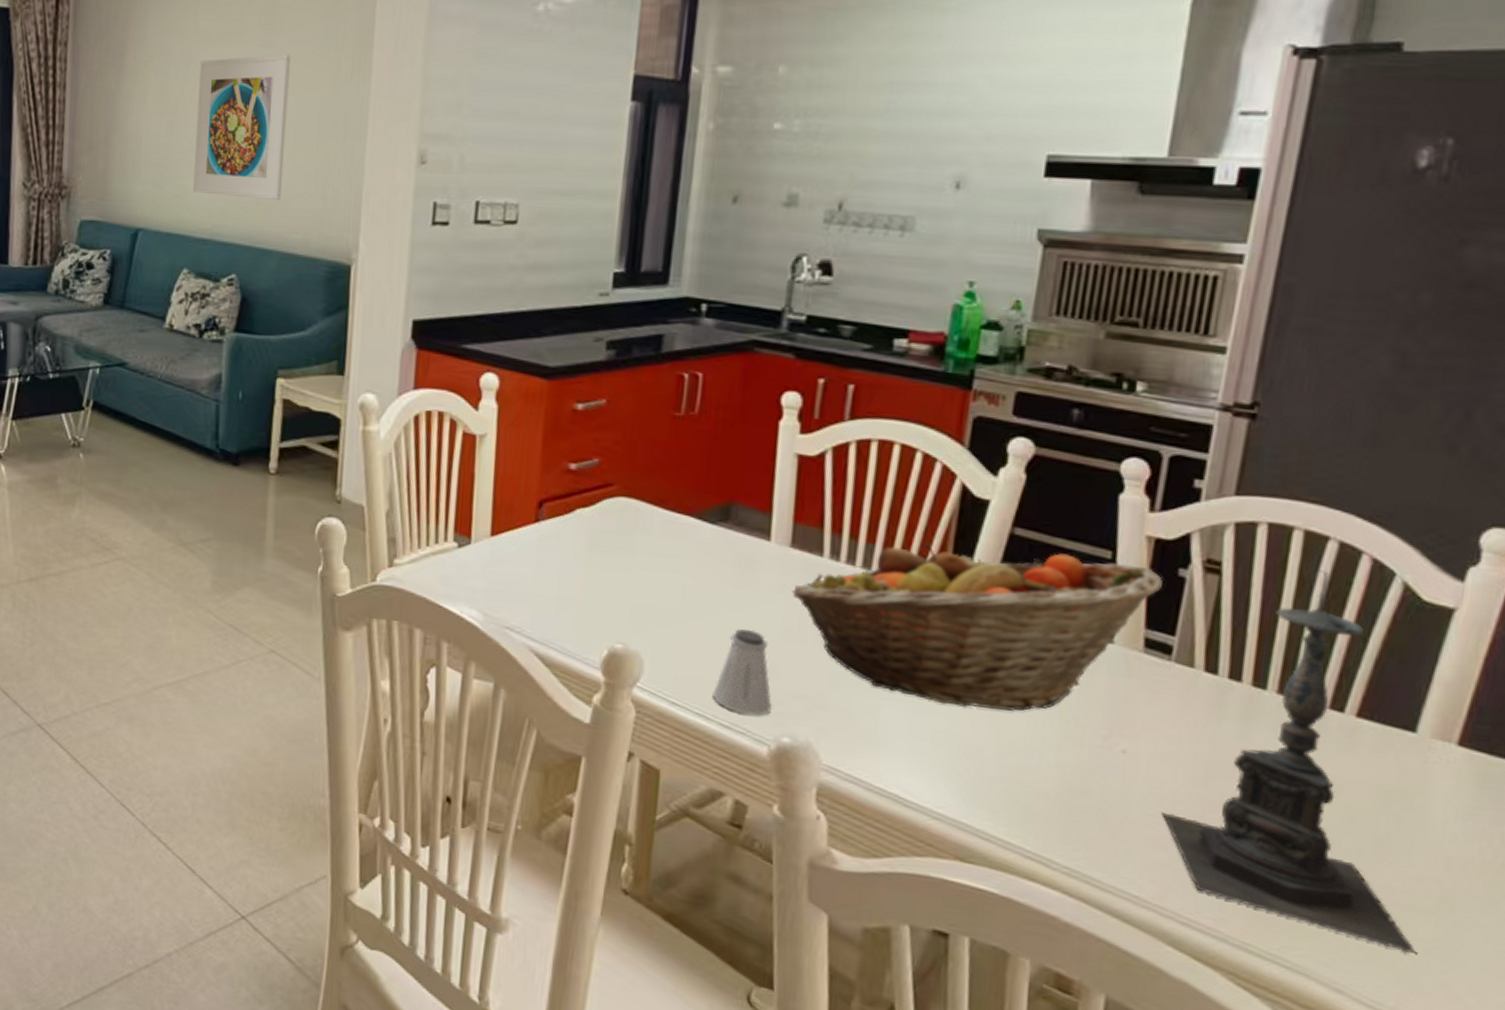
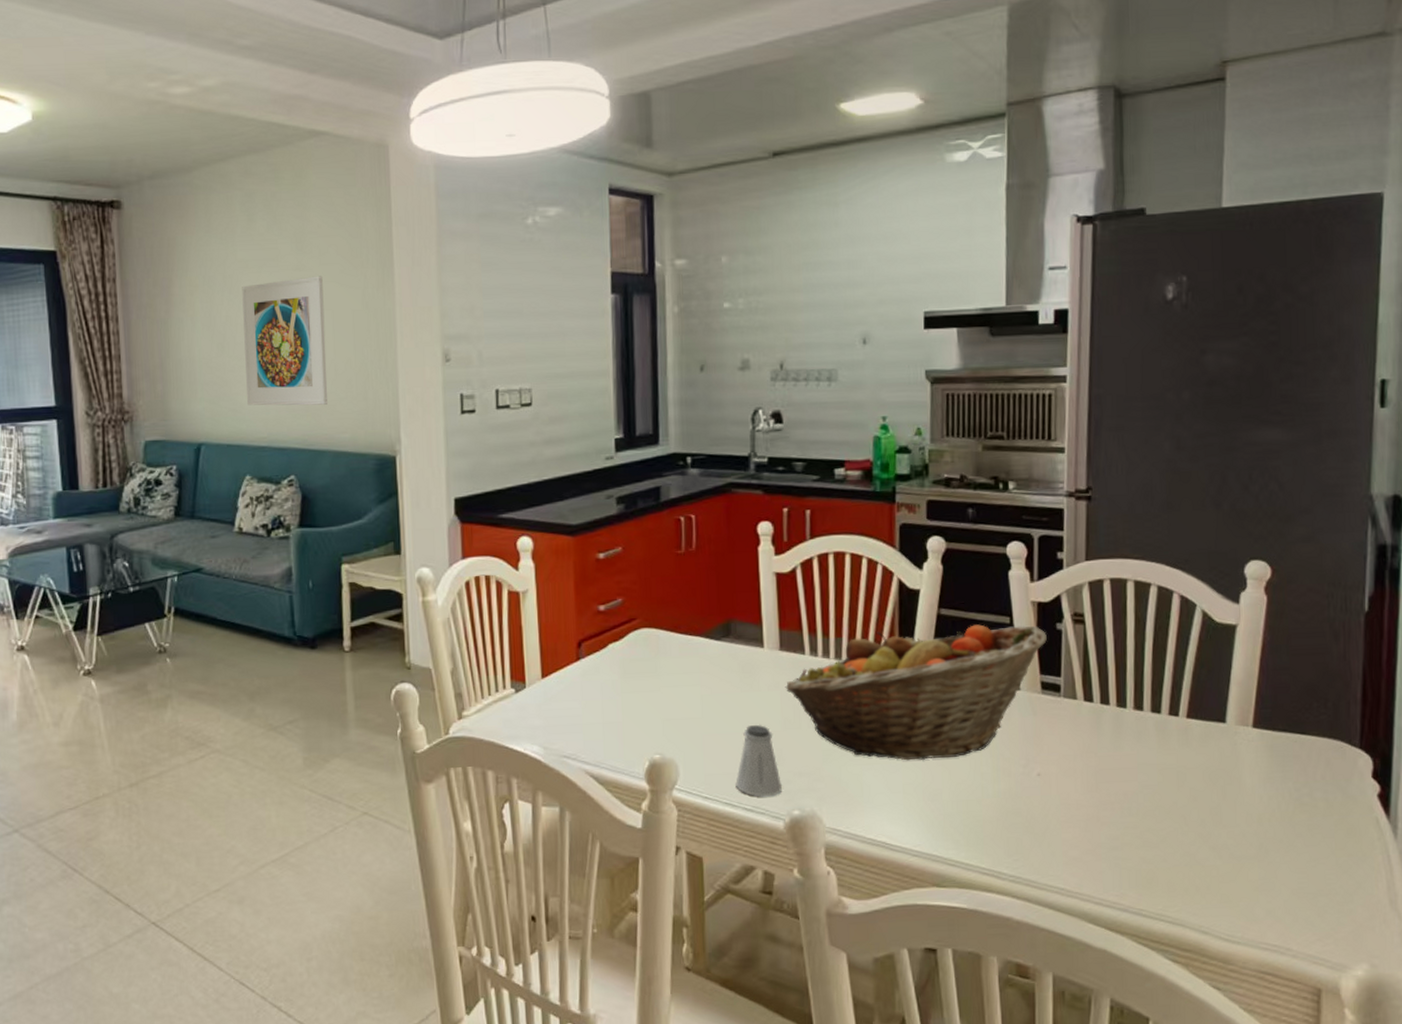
candle holder: present [1162,570,1417,955] -> none [1071,609,1250,893]

